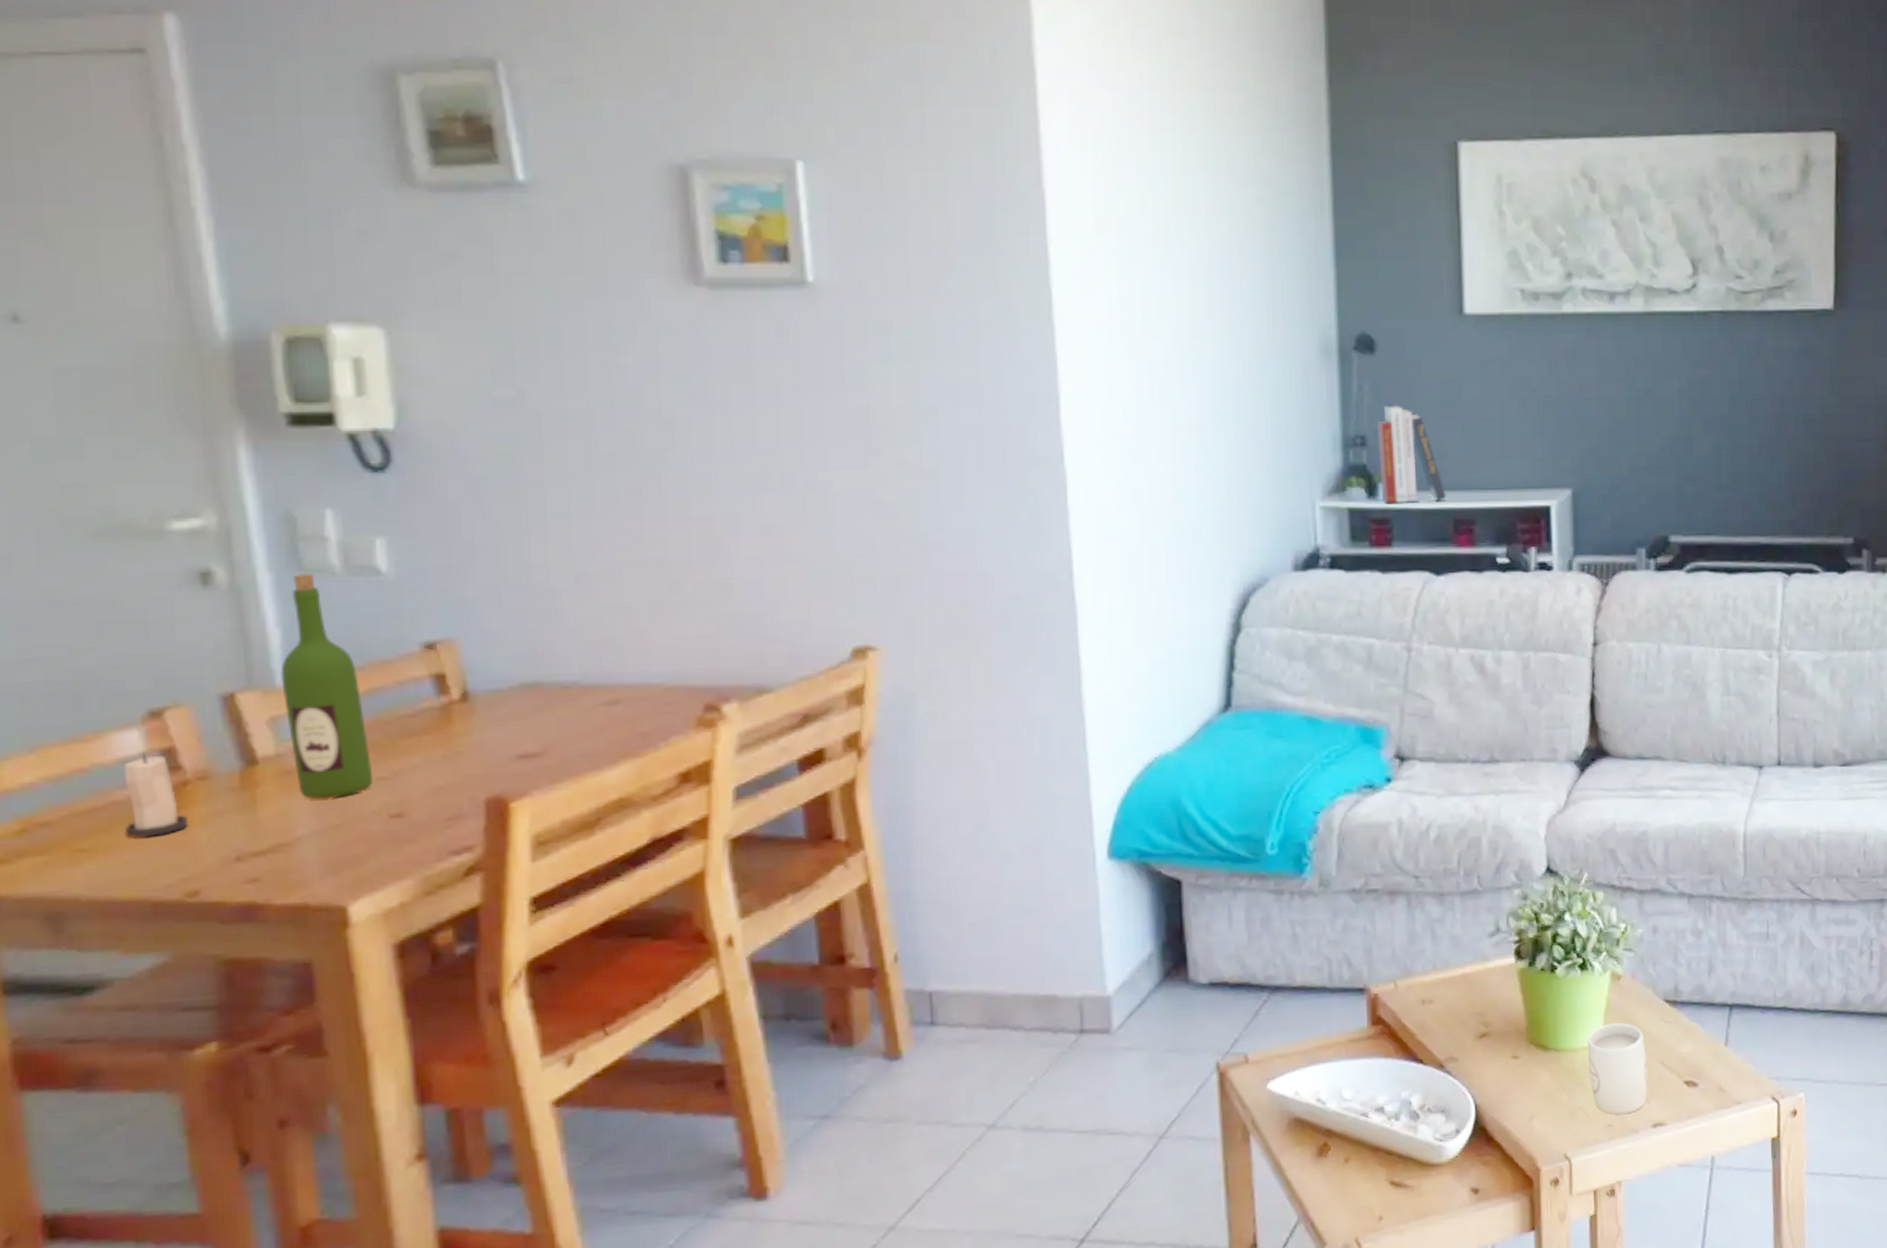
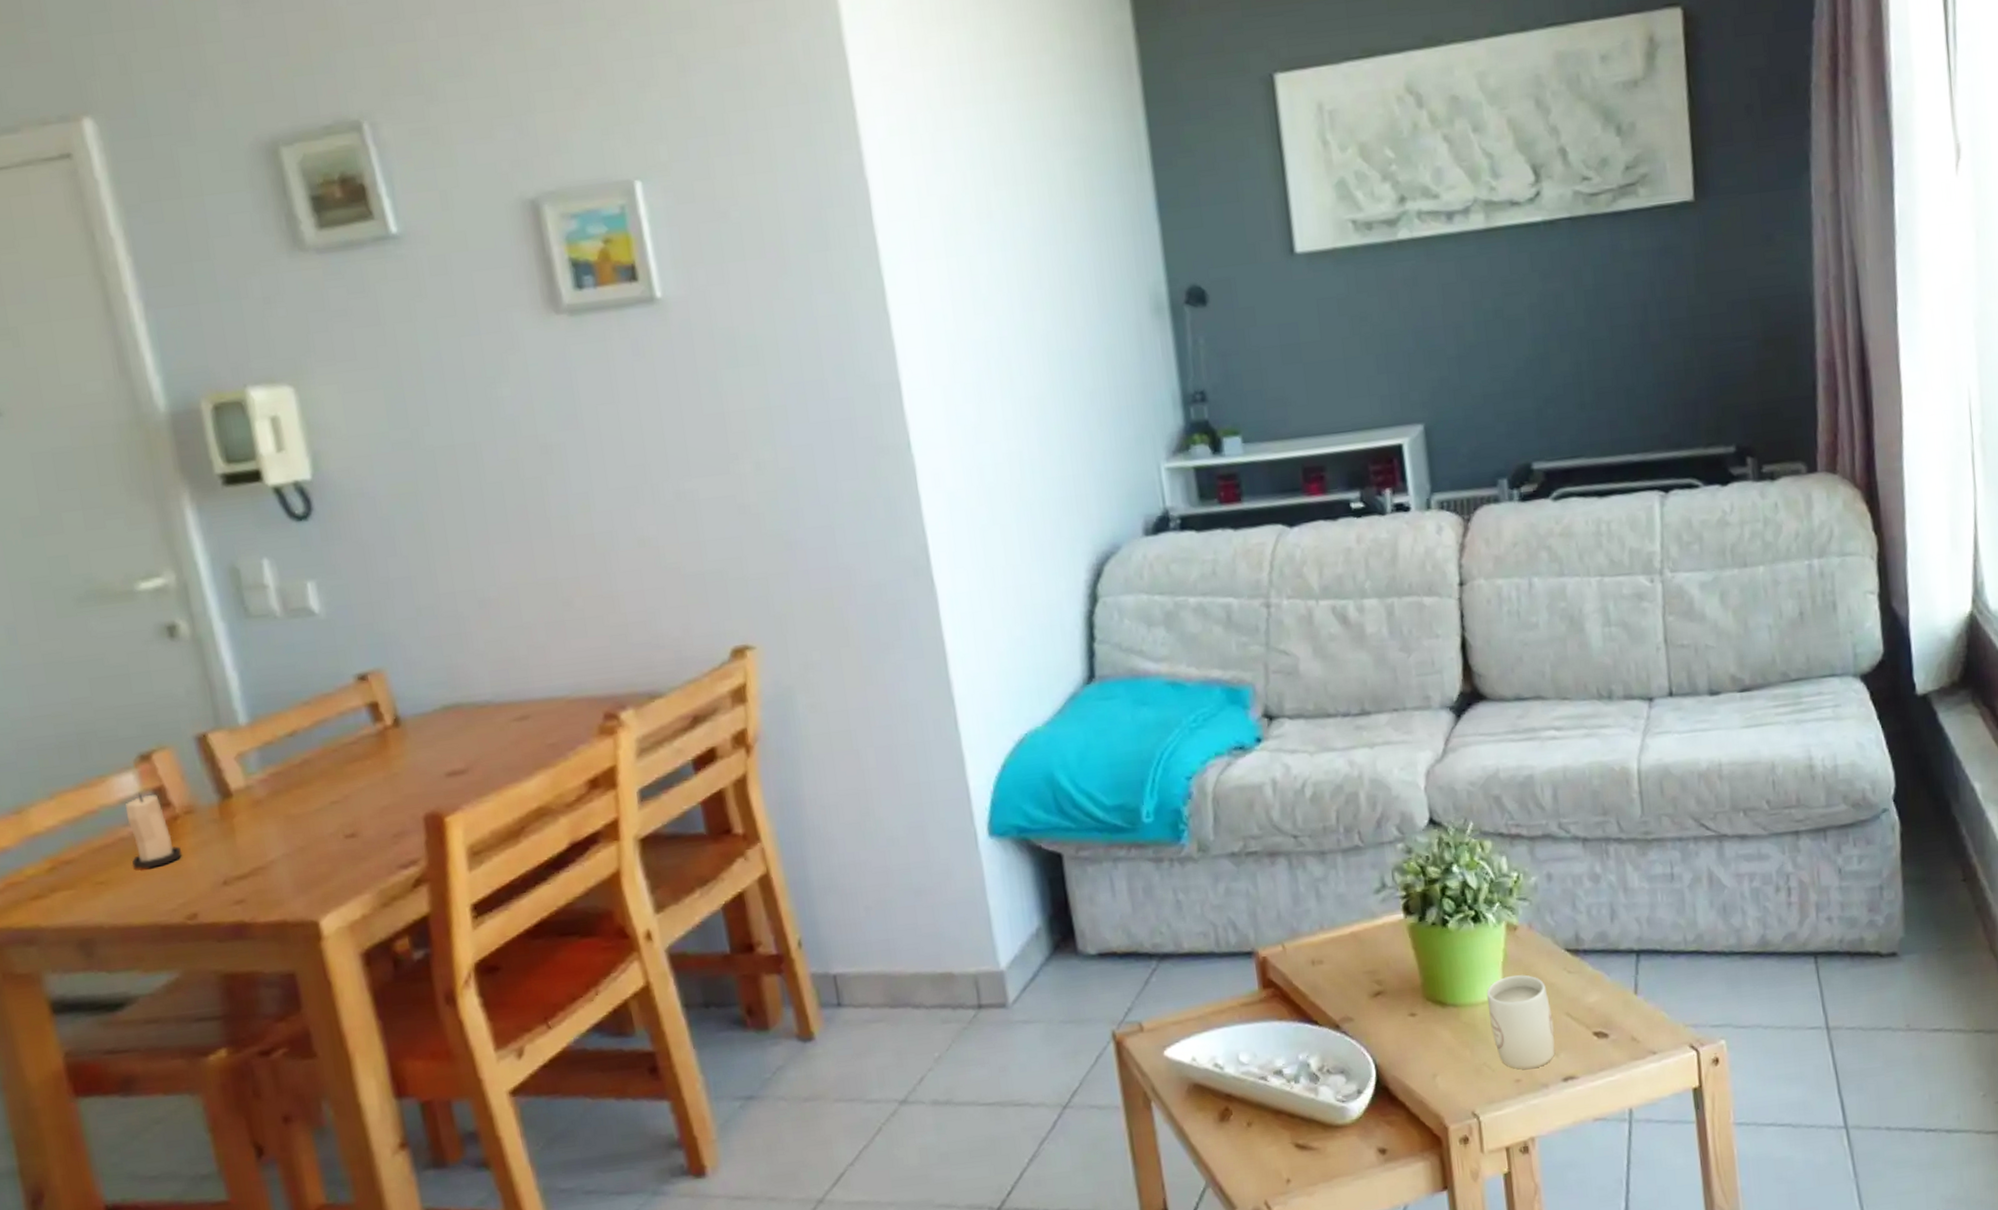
wine bottle: present [280,574,374,799] -> none [241,619,329,825]
books: present [1377,405,1446,504] -> none [1216,355,1293,459]

